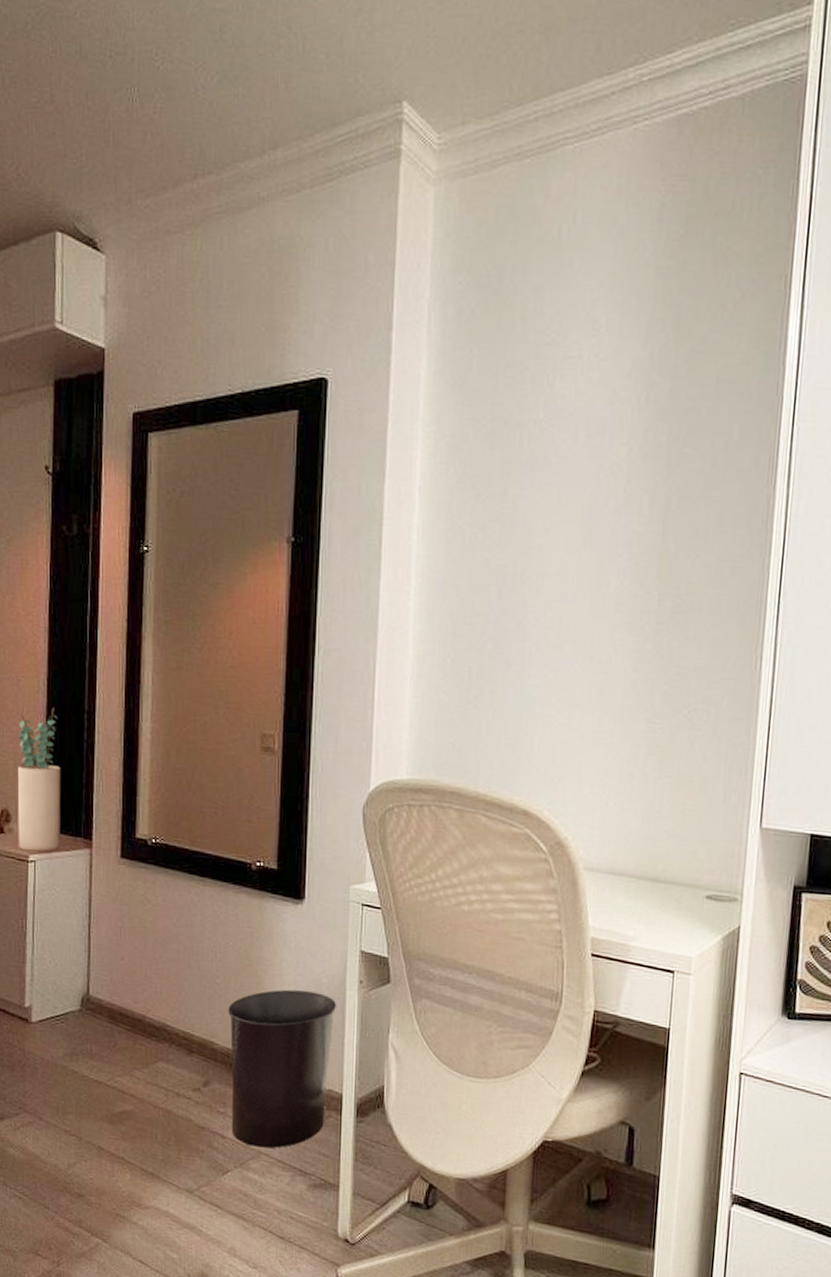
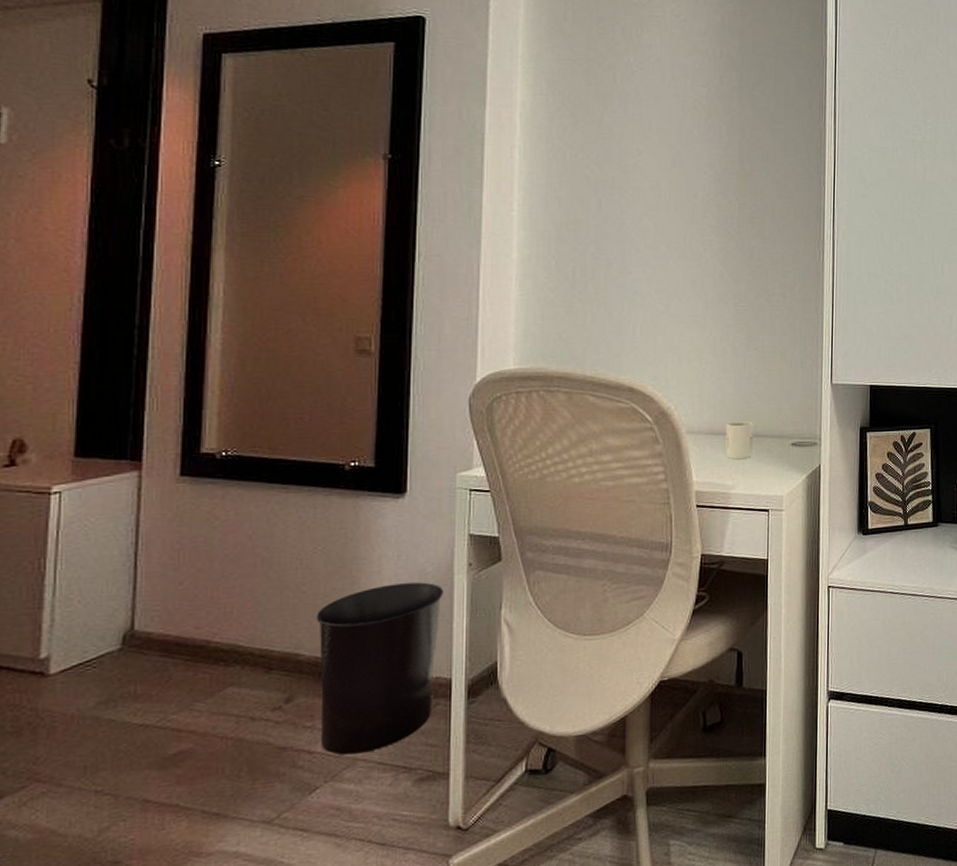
vase: present [17,708,61,853] -> none [36,325,101,484]
mug: none [627,862,662,908] -> present [725,421,754,460]

